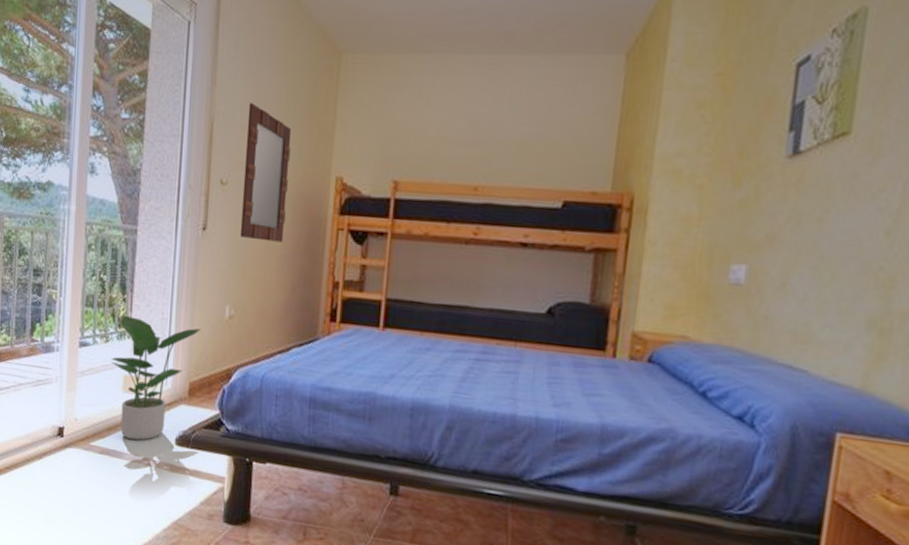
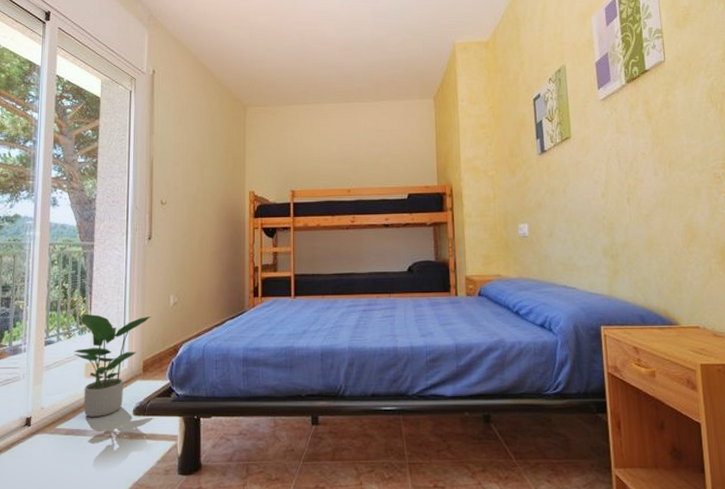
home mirror: present [239,103,292,243] -> none [178,145,214,243]

